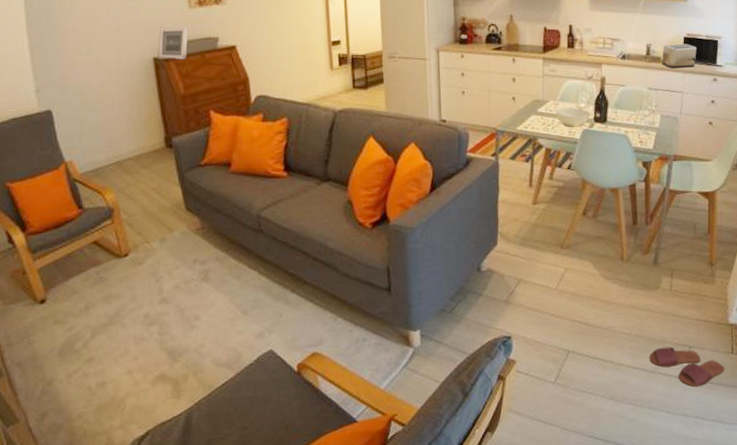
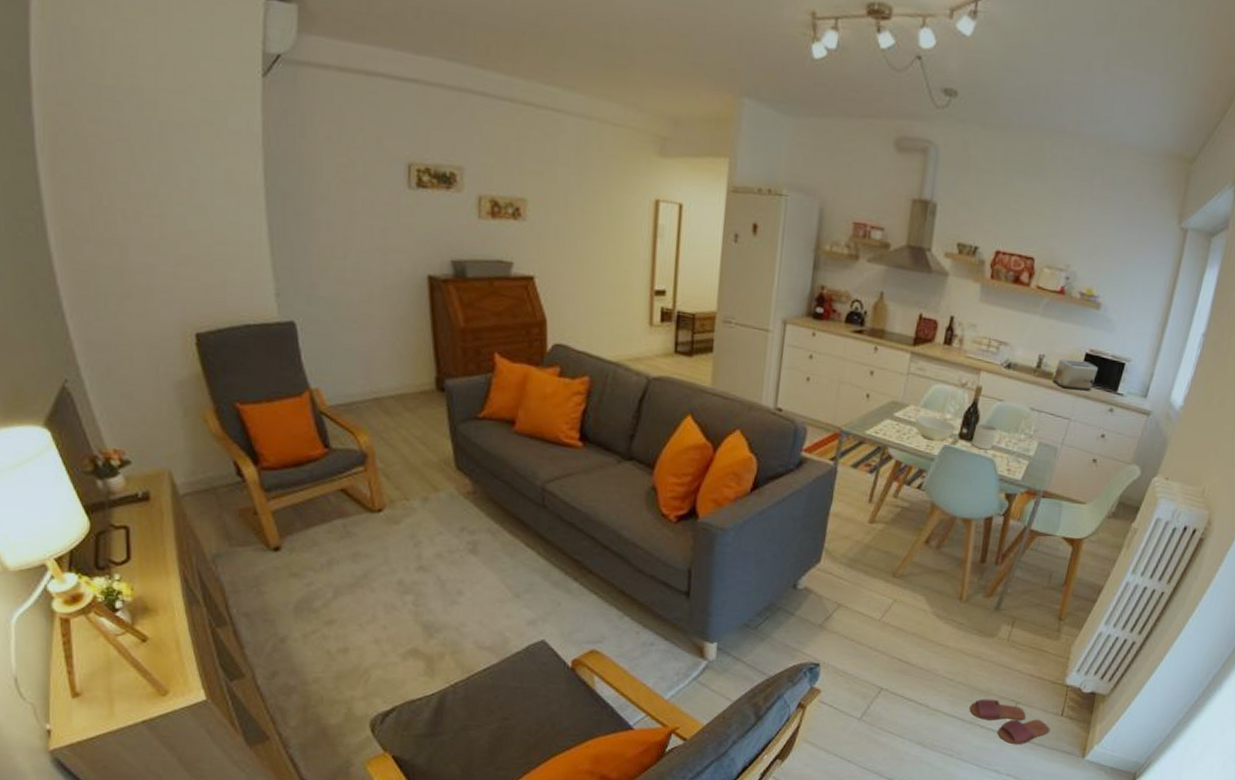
picture frame: present [158,26,189,60] -> none [434,237,475,284]
mug: none [605,106,630,128] -> present [972,423,1003,450]

